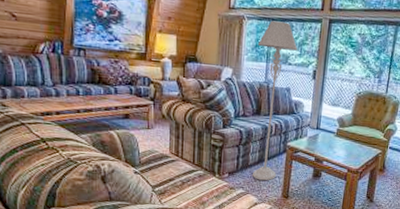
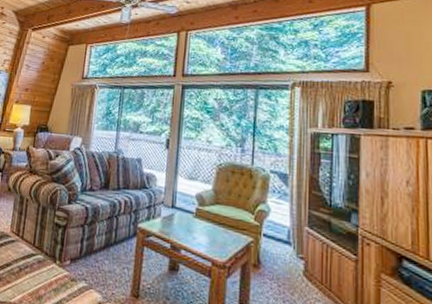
floor lamp: present [253,20,298,181] -> none [97,88,150,273]

